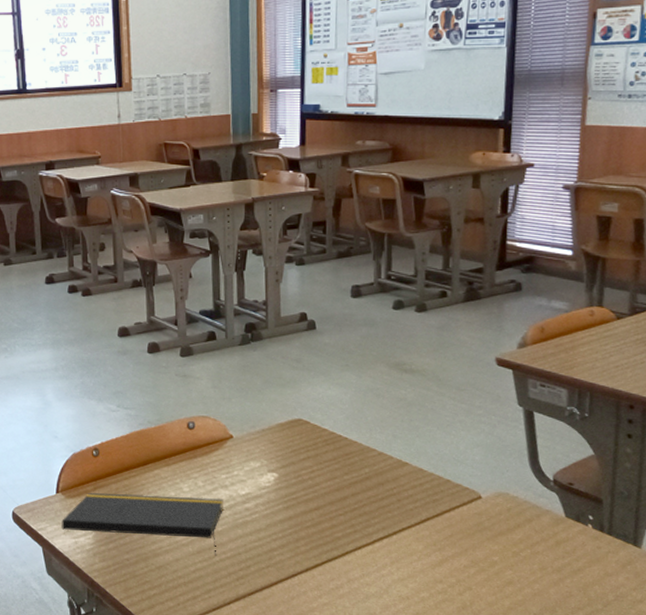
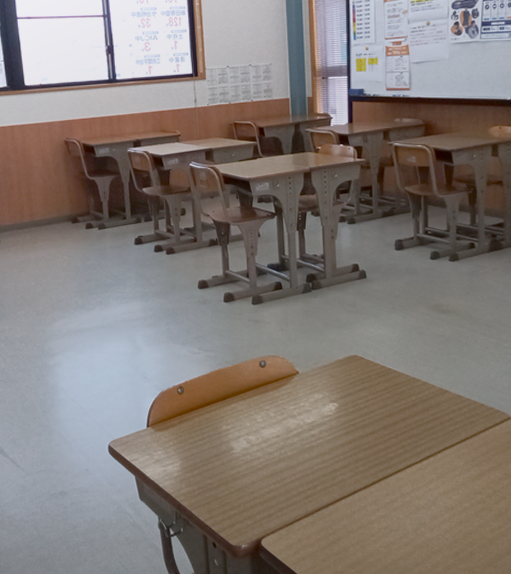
notepad: present [61,492,223,556] -> none [152,425,292,478]

